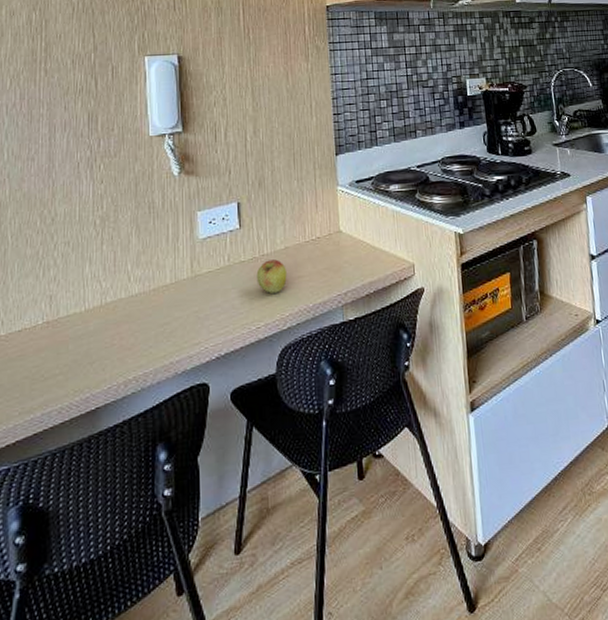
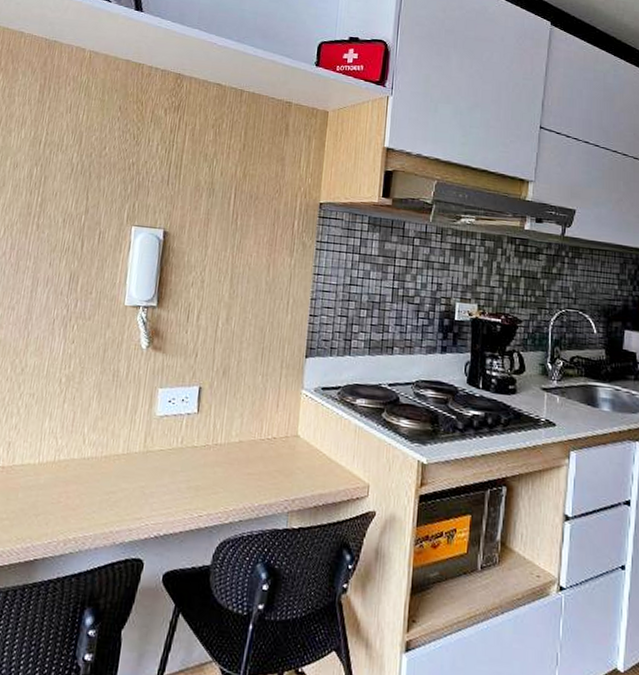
apple: present [256,259,287,294] -> none [206,450,238,485]

